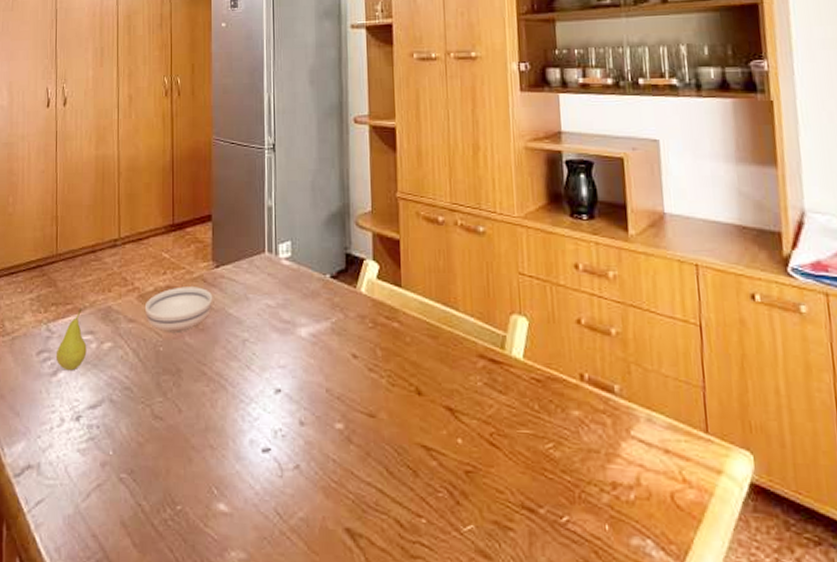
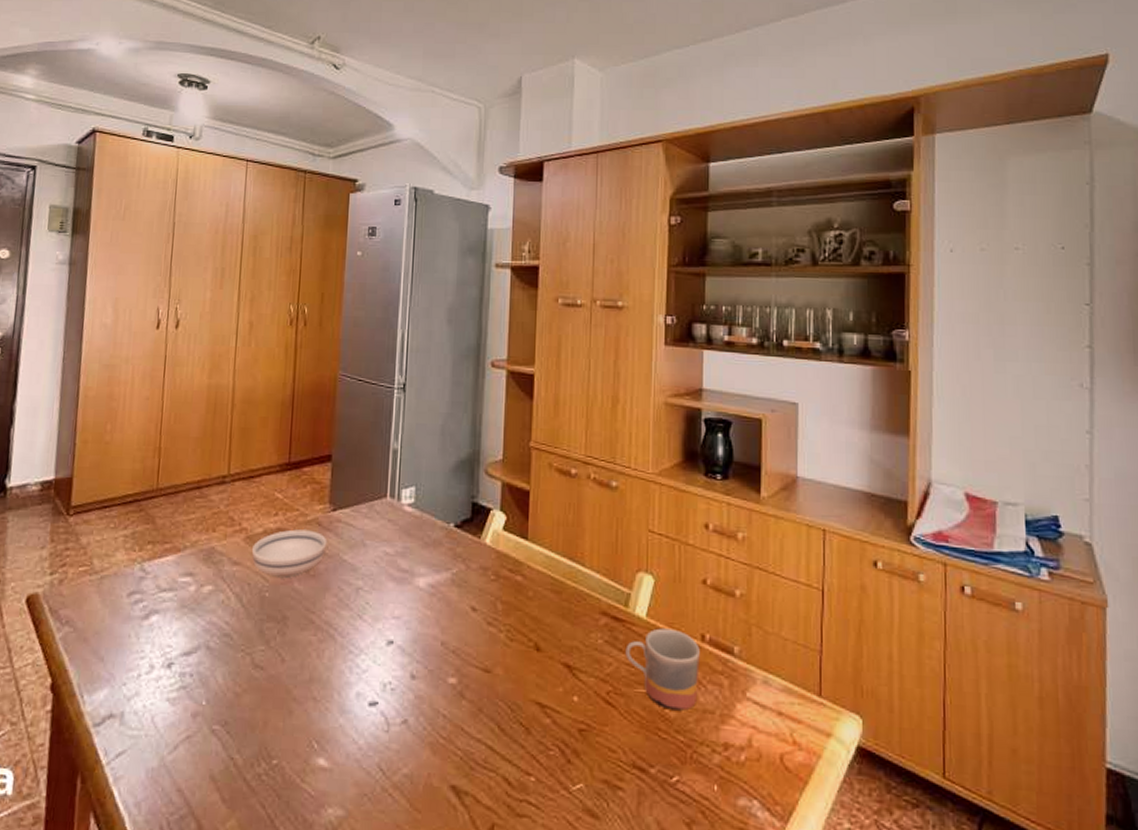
fruit: present [55,308,87,371] -> none [148,547,185,615]
mug: none [505,369,582,451] -> present [625,628,700,711]

